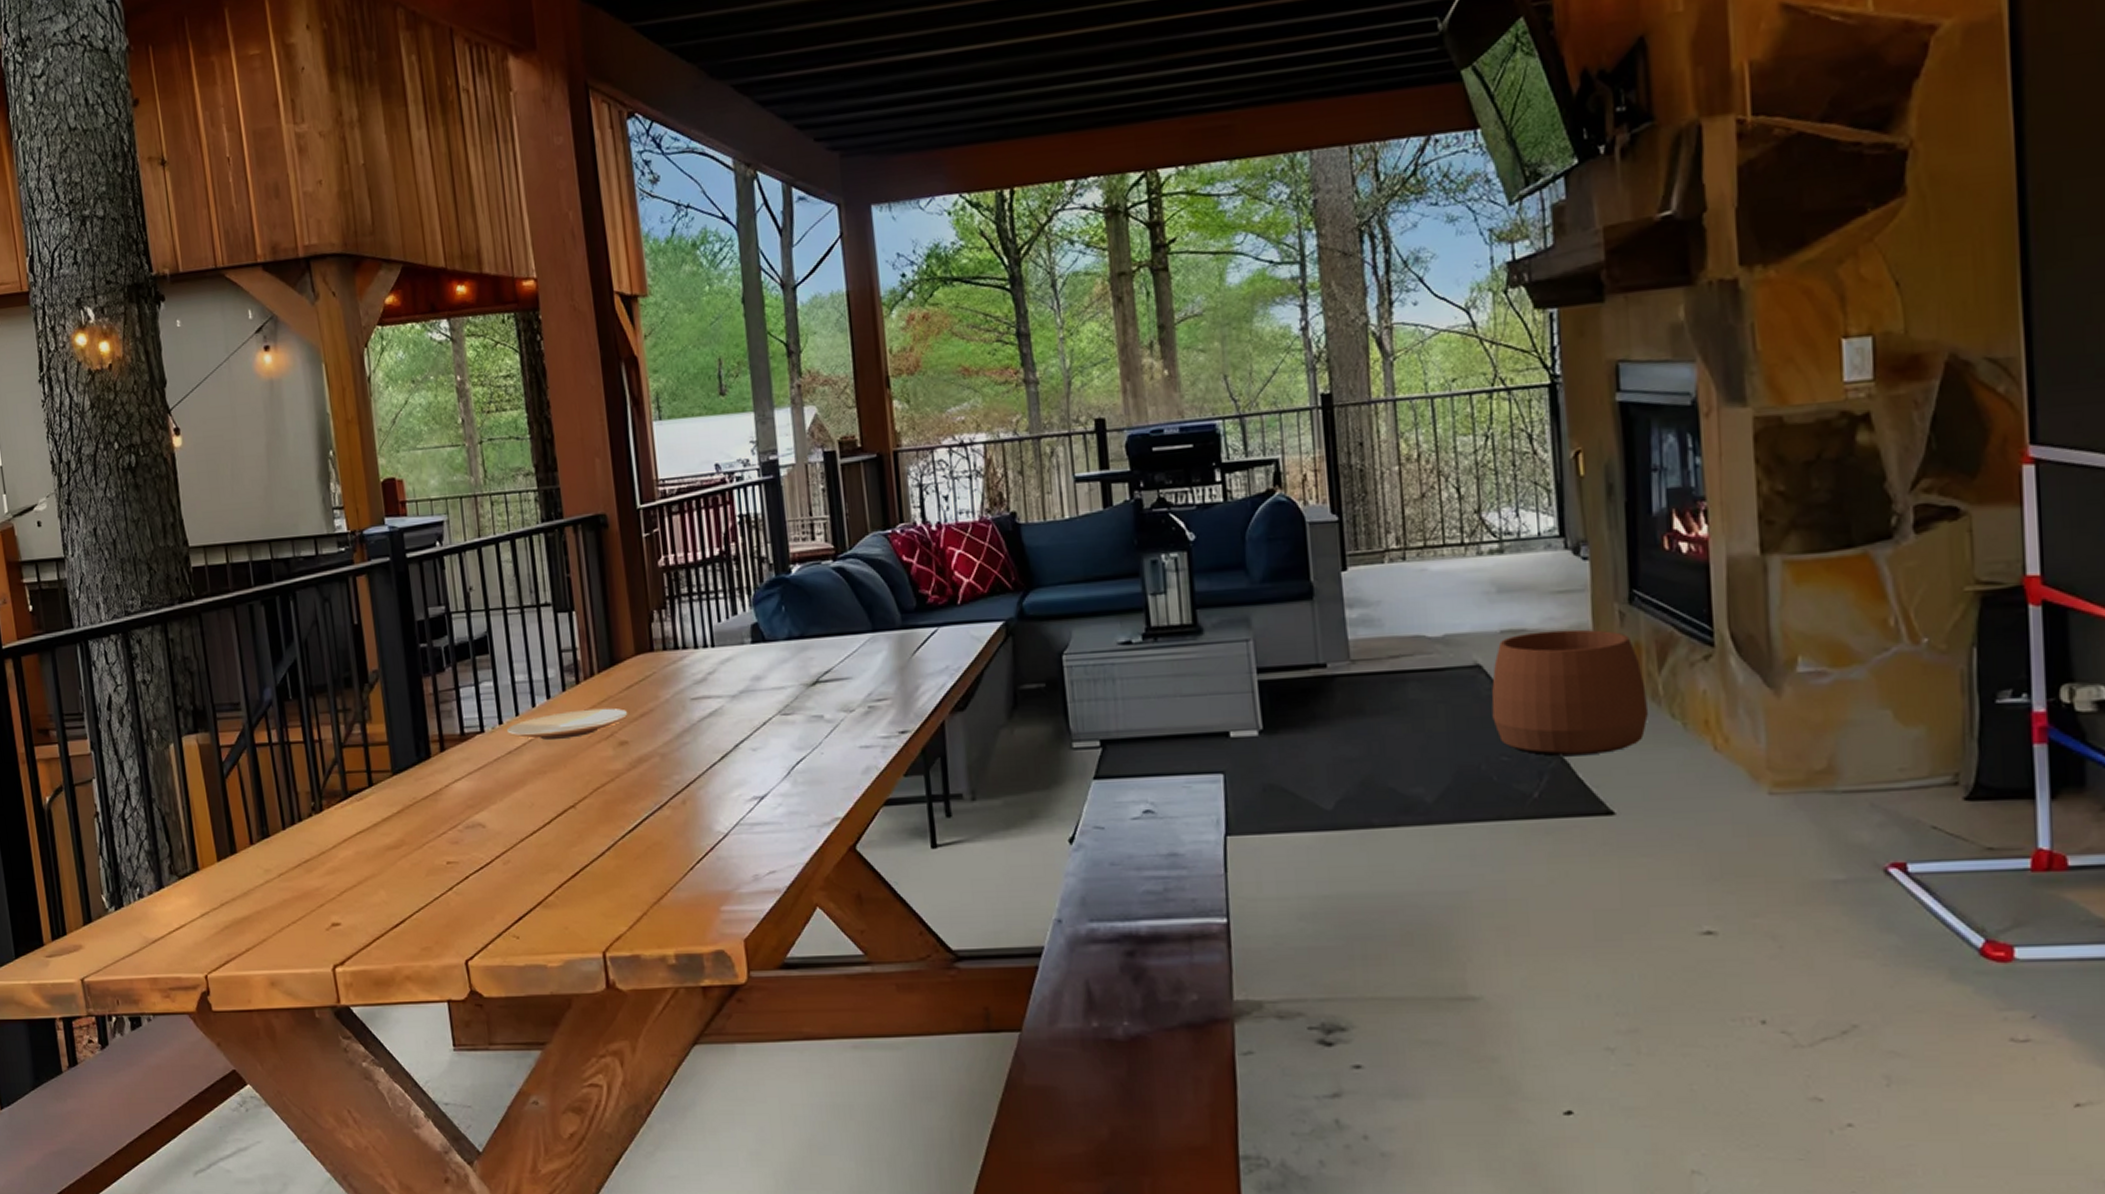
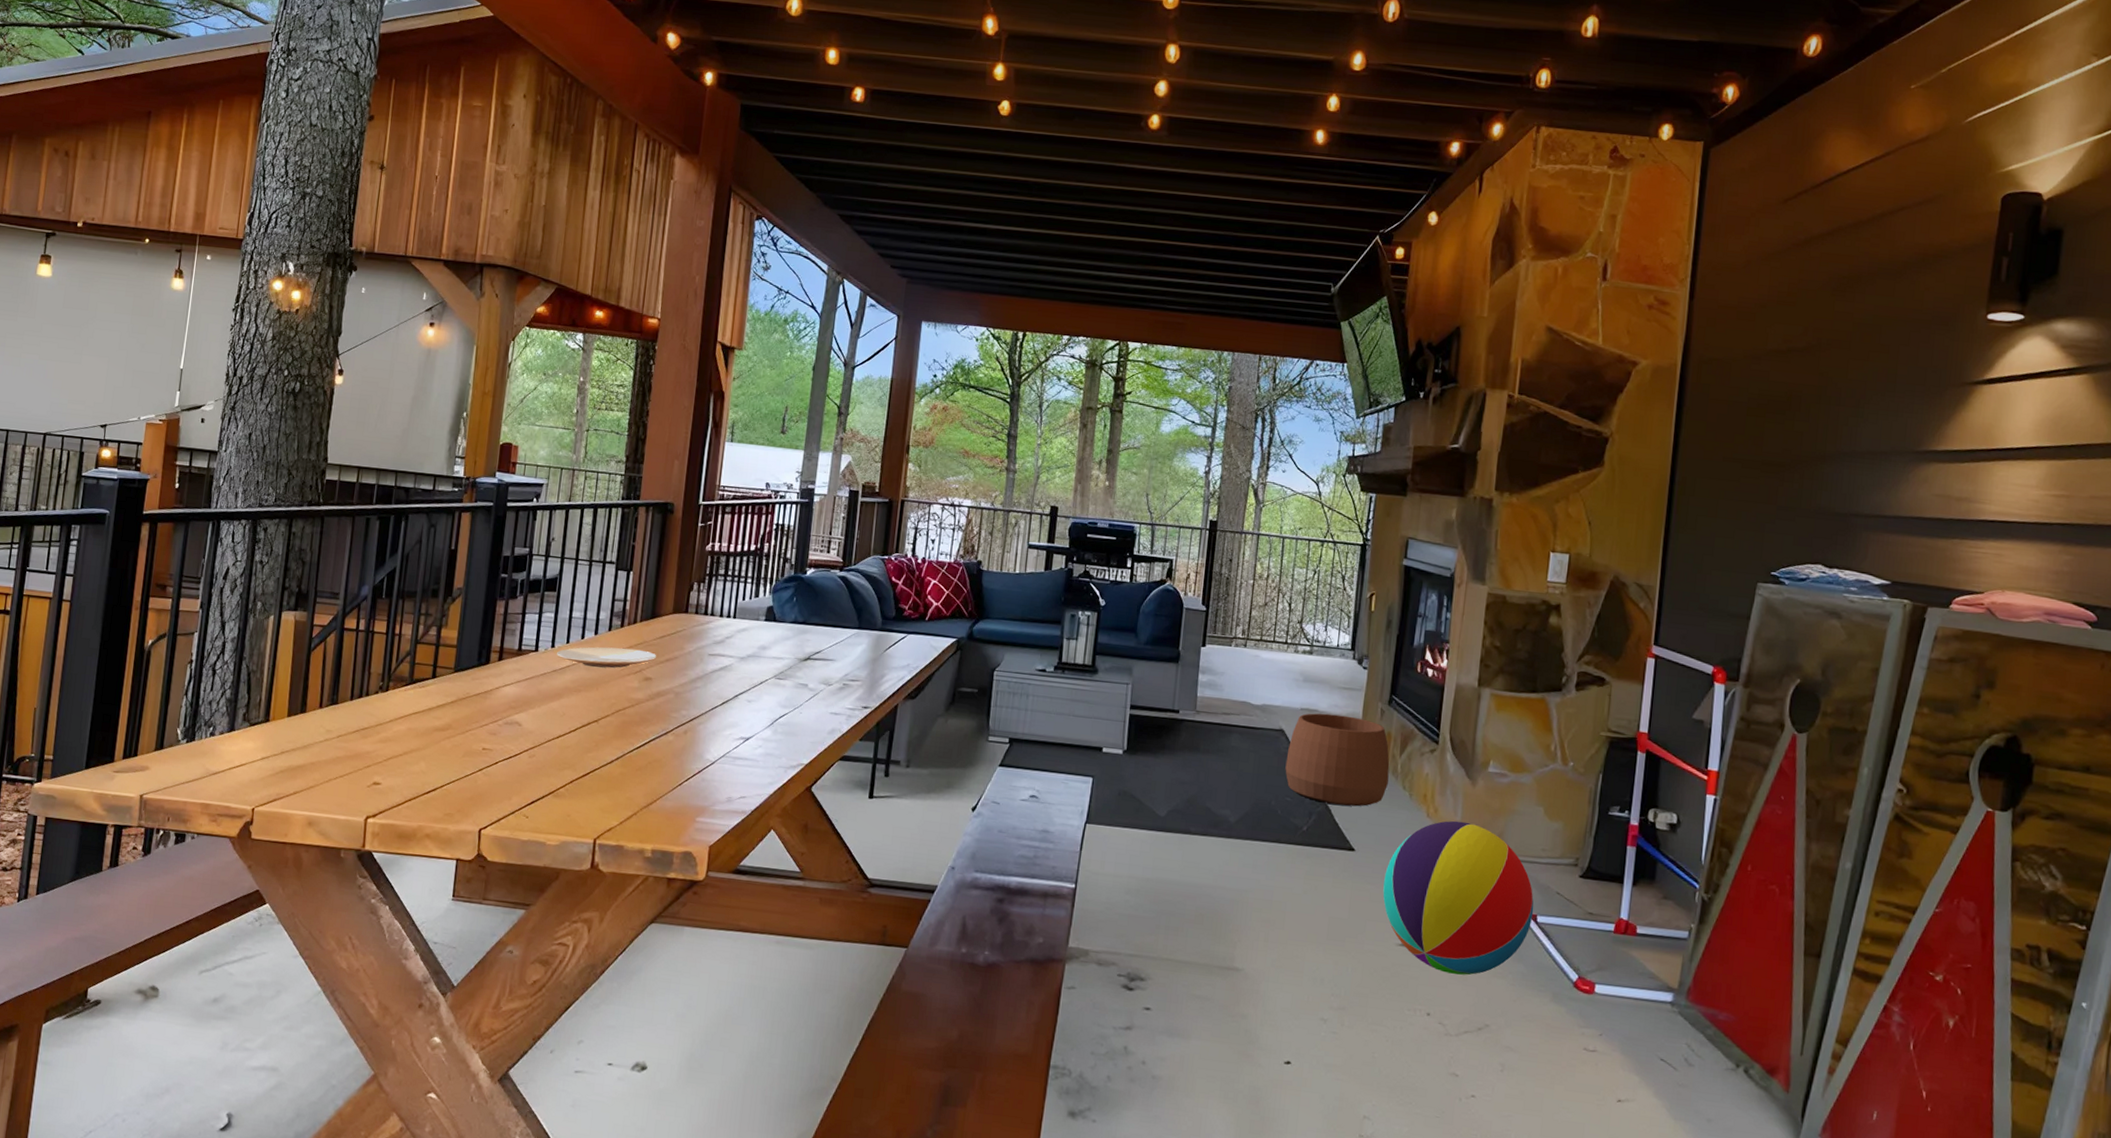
beach ball: none [1665,748,1901,962] -> present [1383,820,1534,975]

